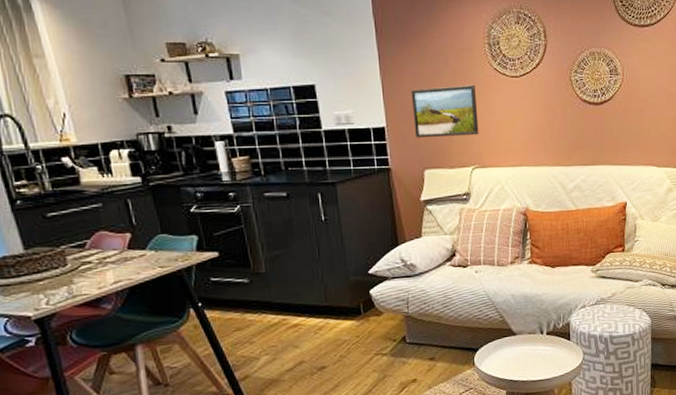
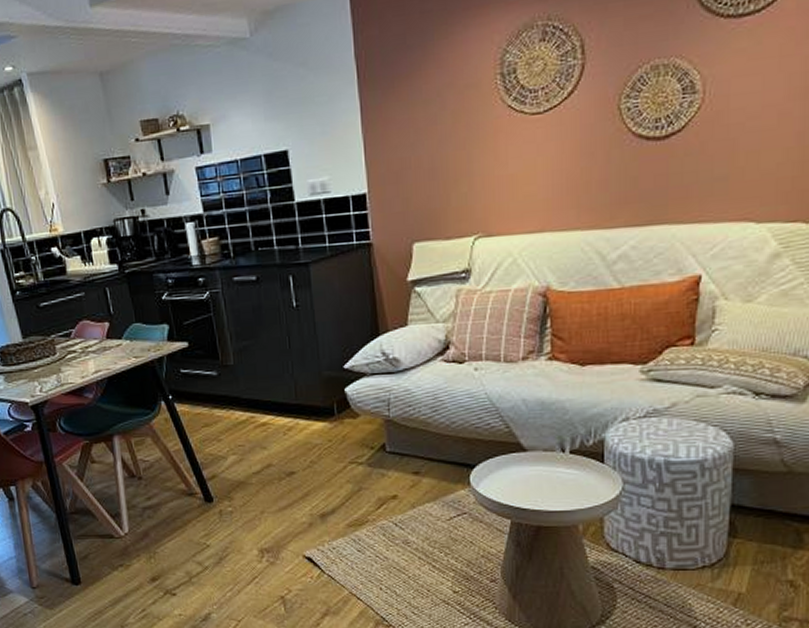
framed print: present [411,84,479,138] -> none [399,130,485,204]

